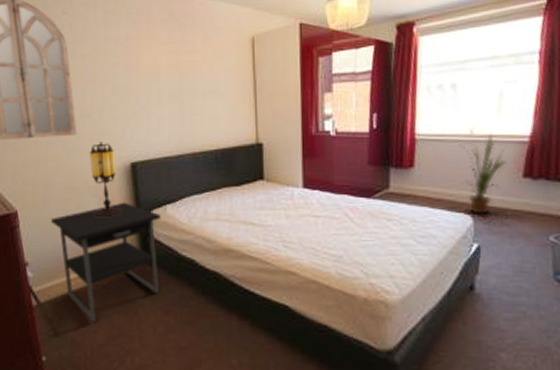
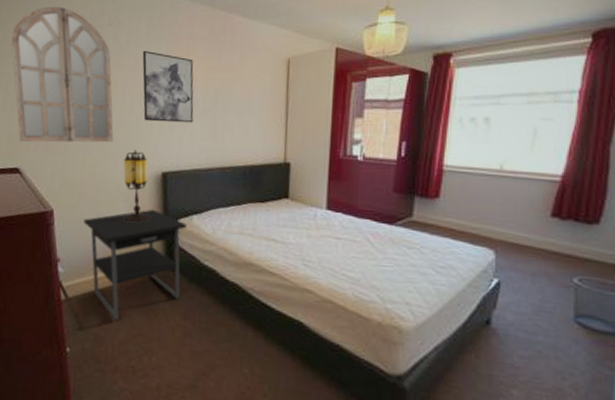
wall art: none [101,38,159,111] -> present [142,51,194,123]
house plant: present [458,133,507,214] -> none [487,170,536,251]

